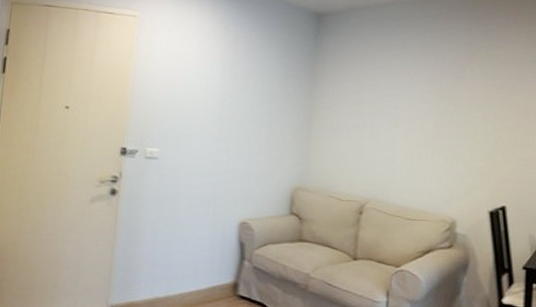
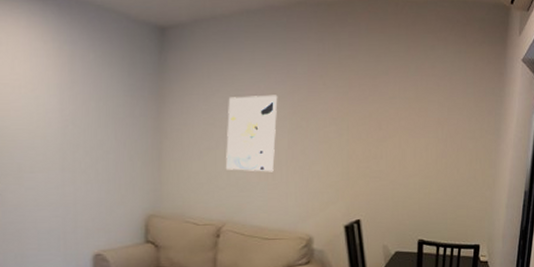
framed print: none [372,79,426,153] -> present [226,95,278,172]

